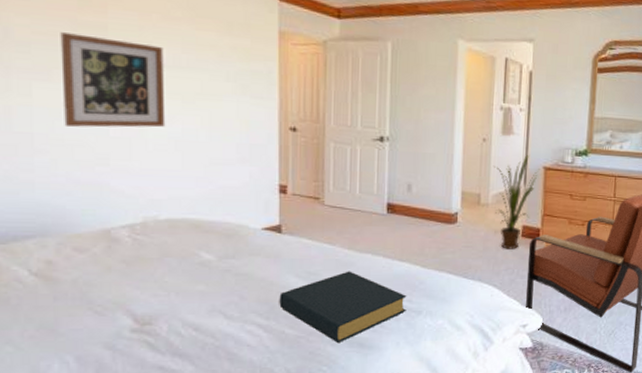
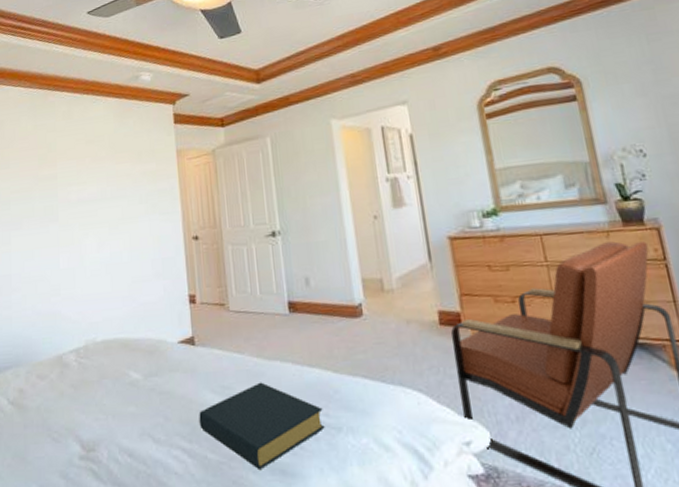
wall art: present [60,32,166,128] -> none [28,184,98,265]
house plant: present [493,155,540,249] -> none [390,226,444,343]

